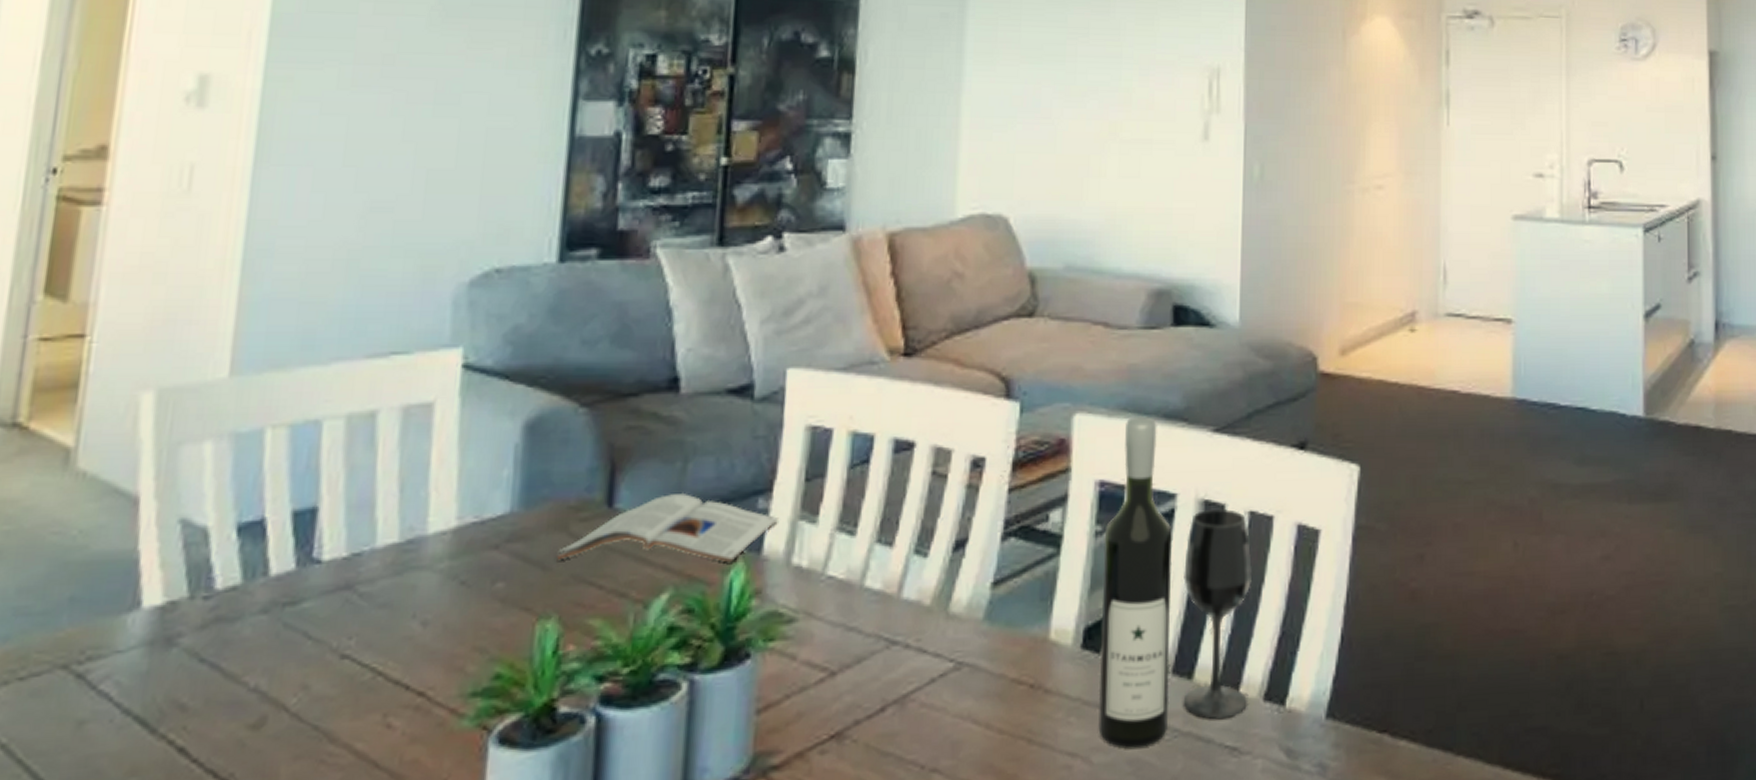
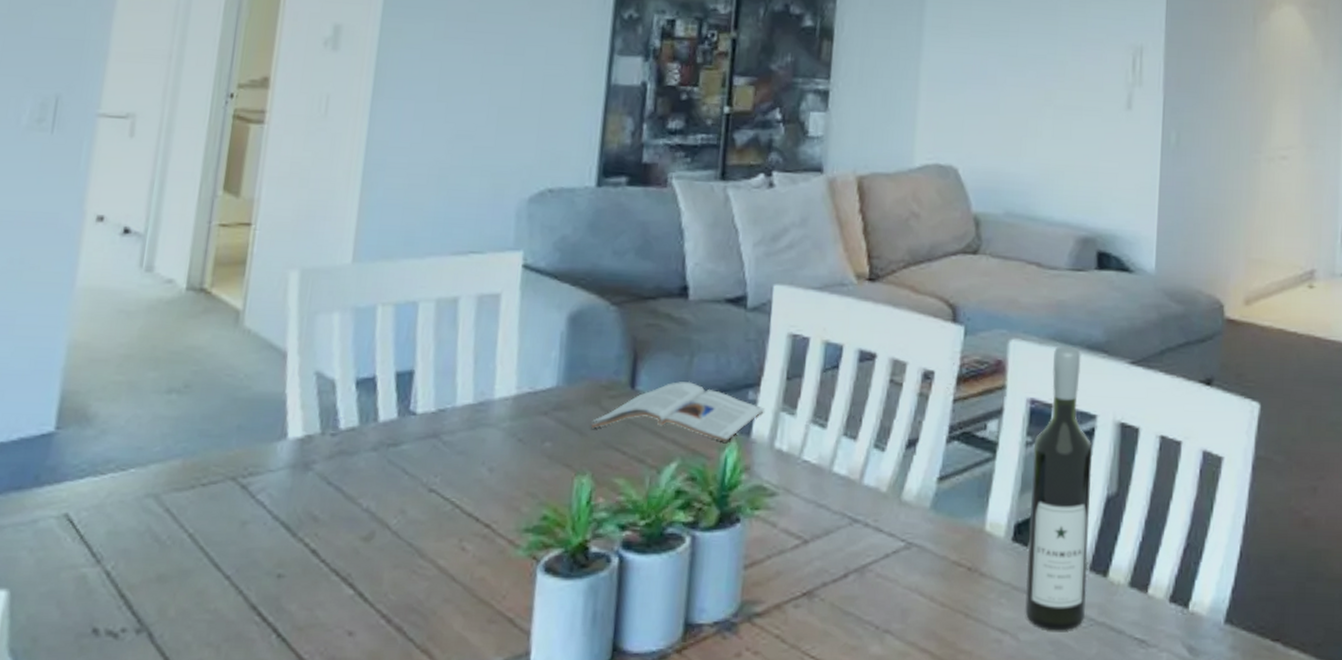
wine glass: present [1184,508,1252,720] -> none [1099,430,1162,614]

